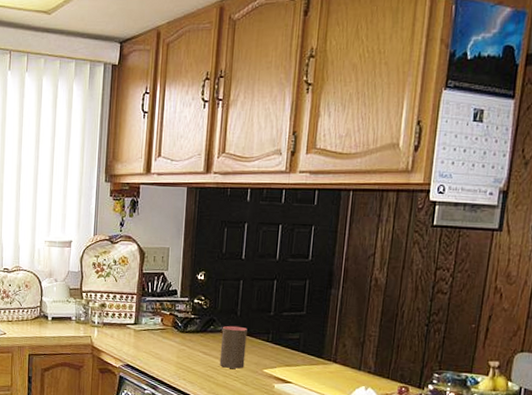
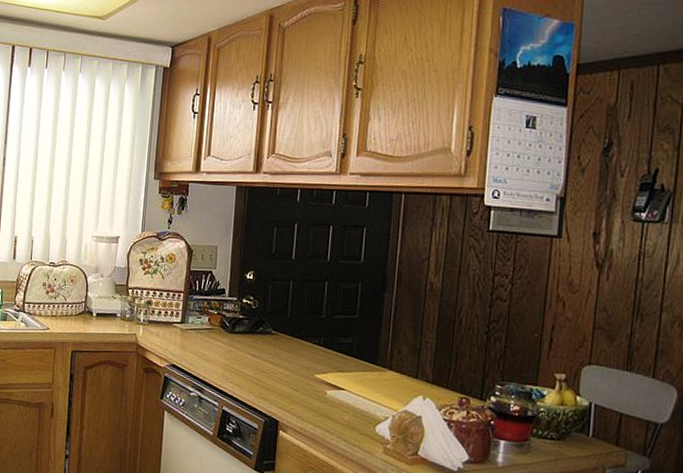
cup: present [219,325,247,369] -> none [268,327,298,373]

